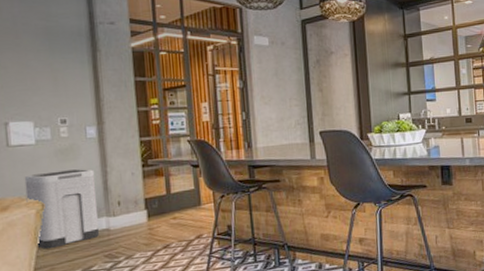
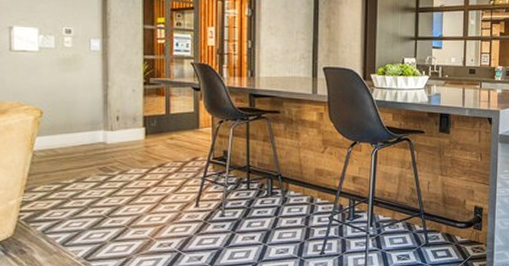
trash can: present [24,169,100,250] -> none [25,80,96,156]

